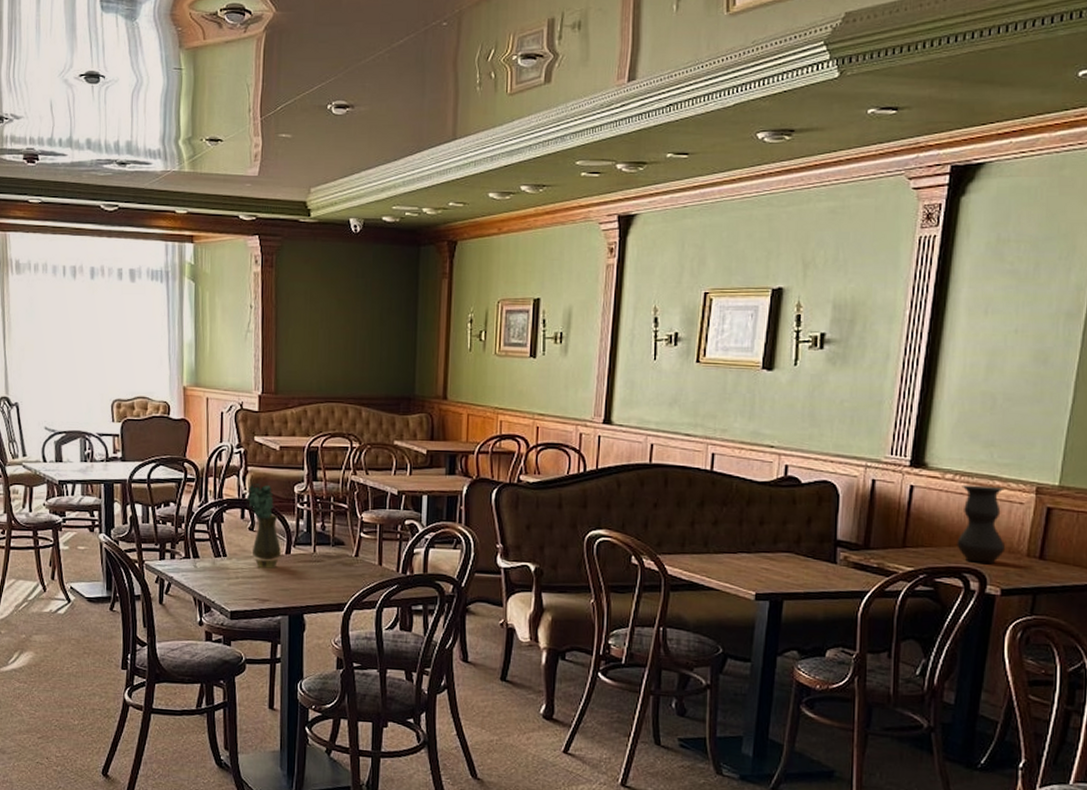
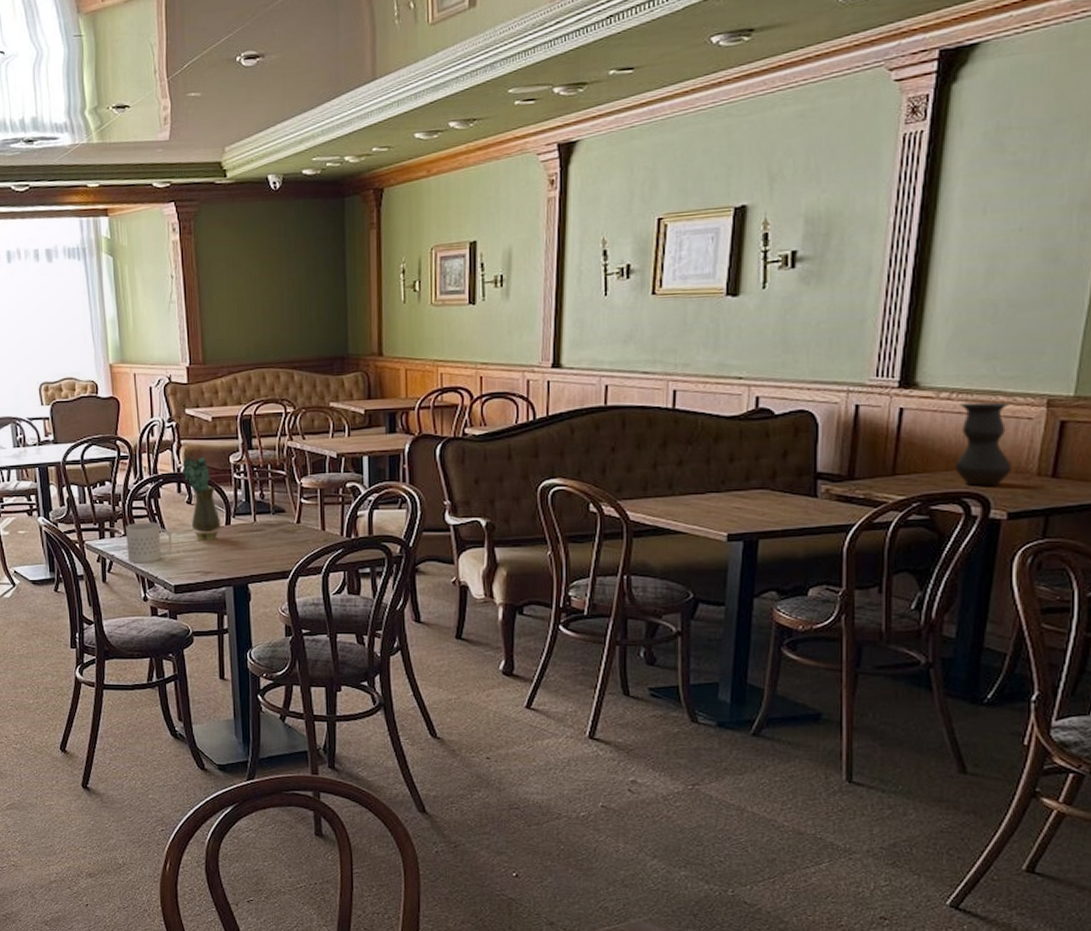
mug: none [186,545,232,587] -> present [126,522,173,563]

